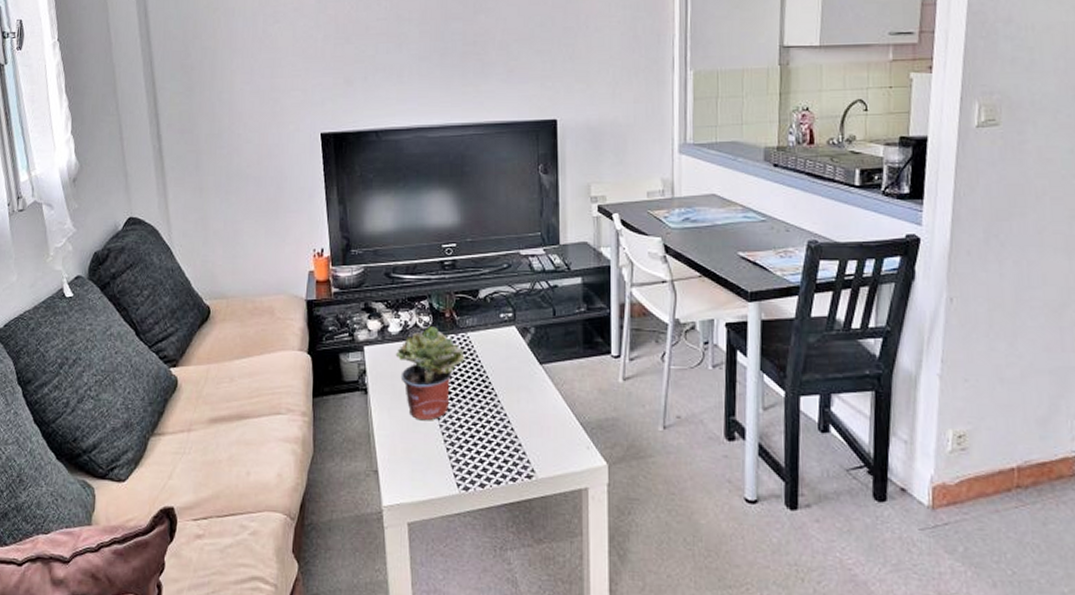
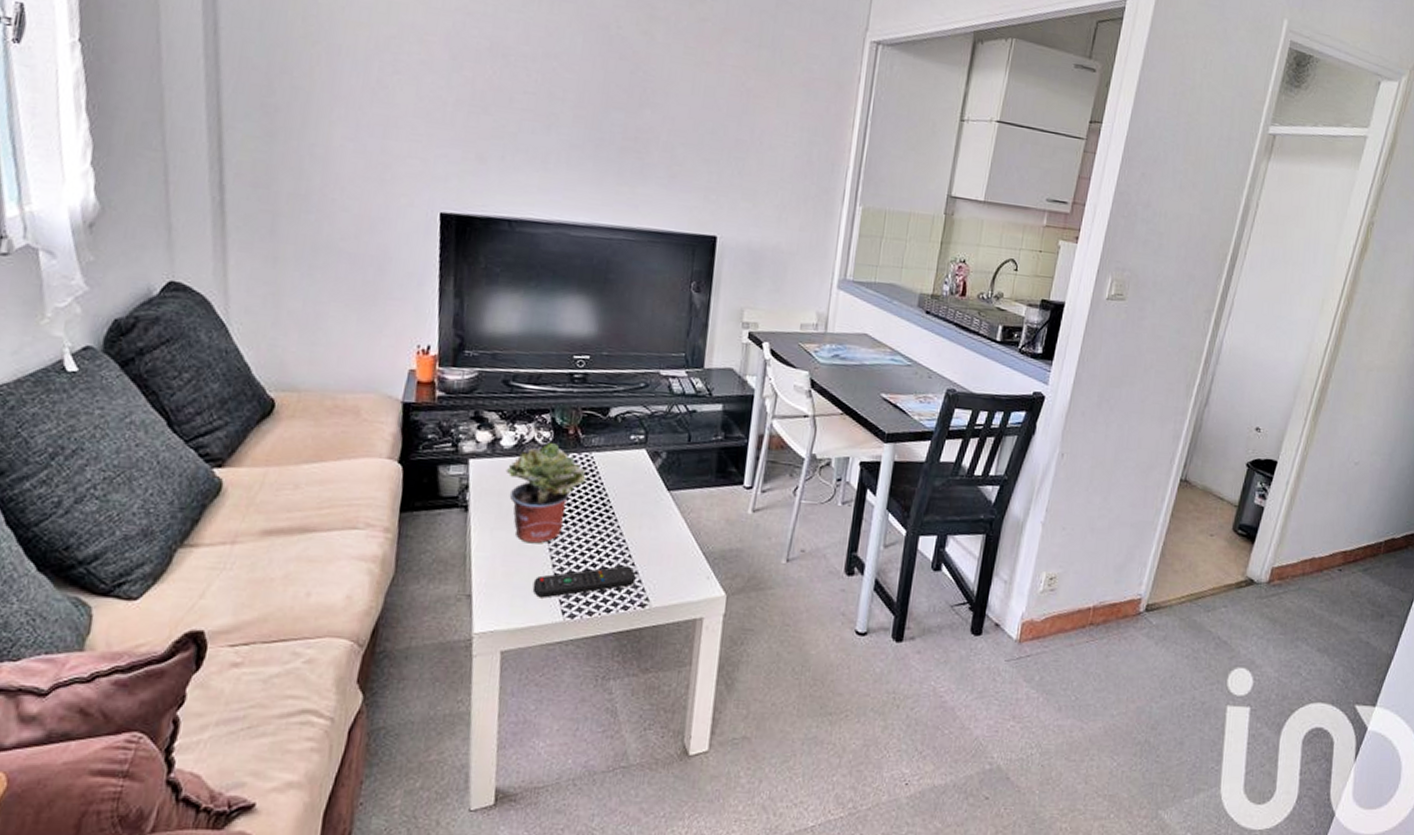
remote control: none [429,438,520,472] -> present [532,565,636,598]

